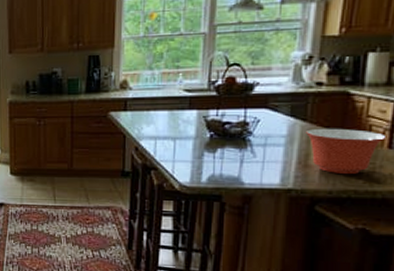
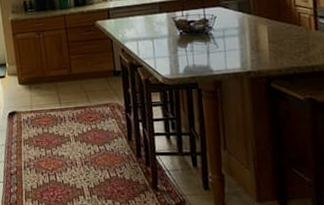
mixing bowl: present [306,128,387,174] -> none [253,17,313,55]

